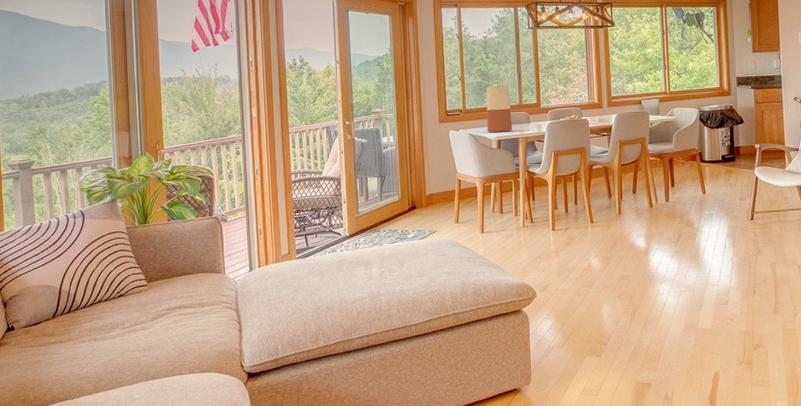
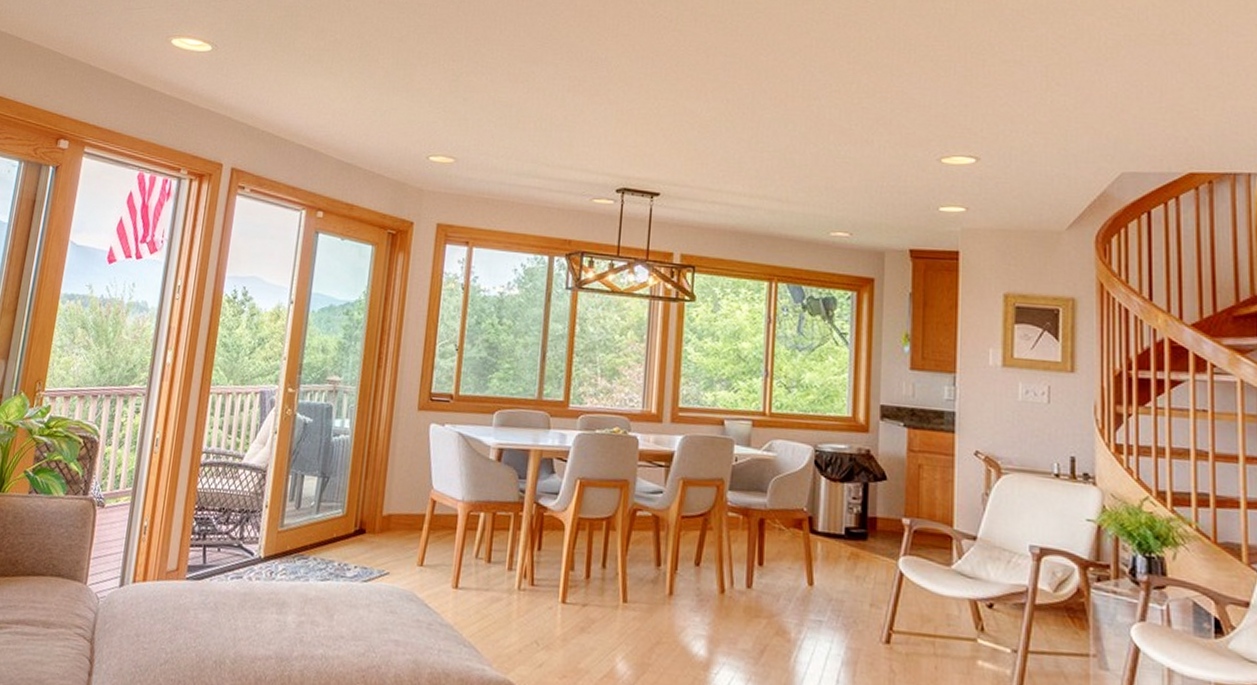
vase: present [486,86,512,133] -> none [484,367,527,439]

